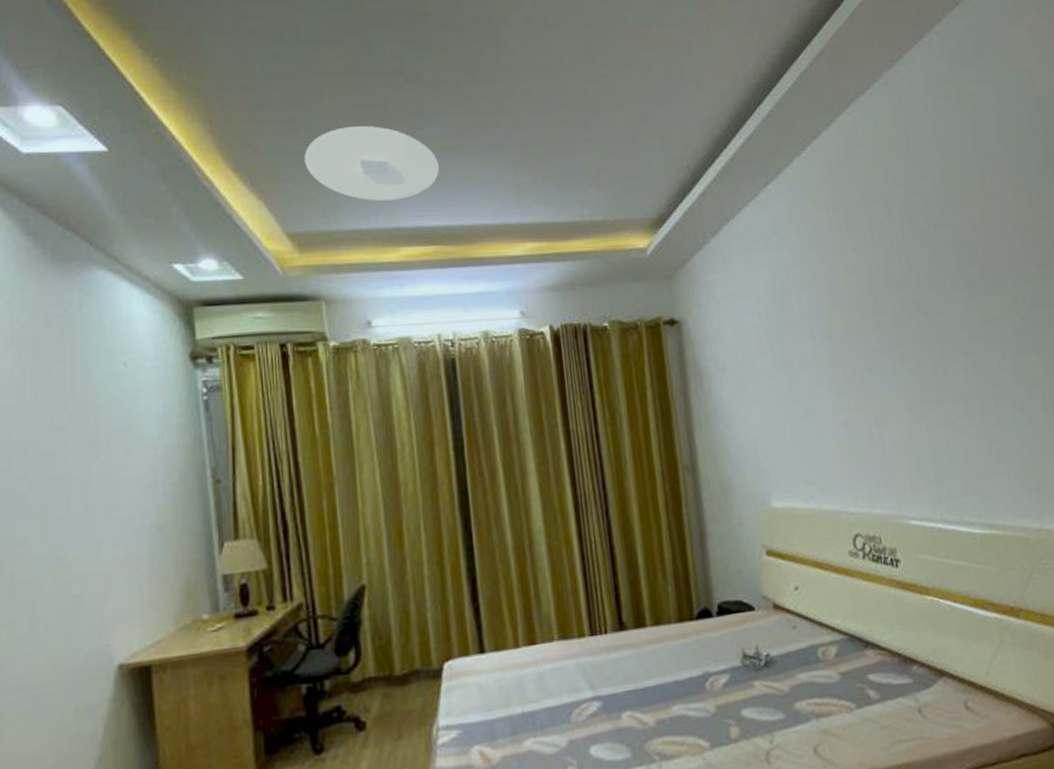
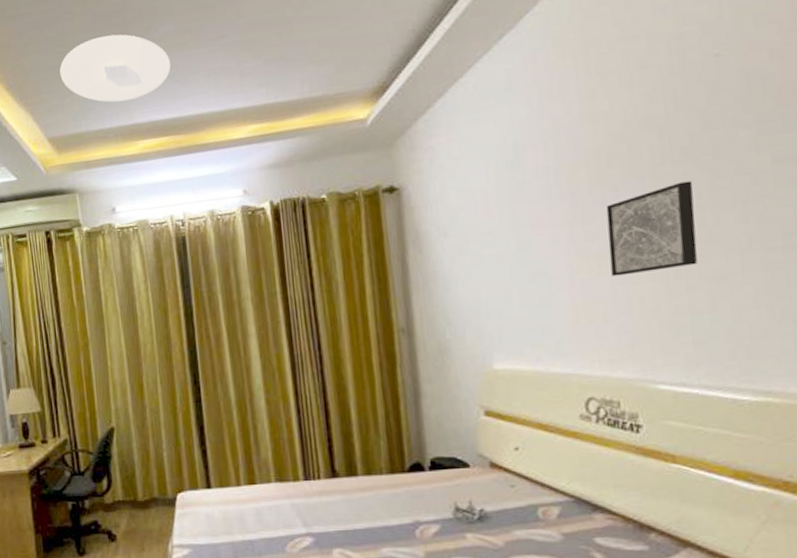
wall art: none [859,332,933,417] -> present [606,180,698,277]

